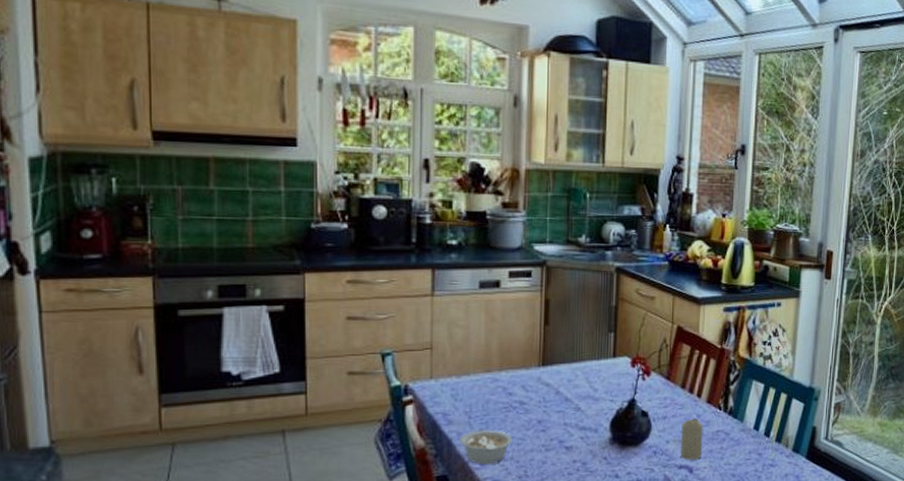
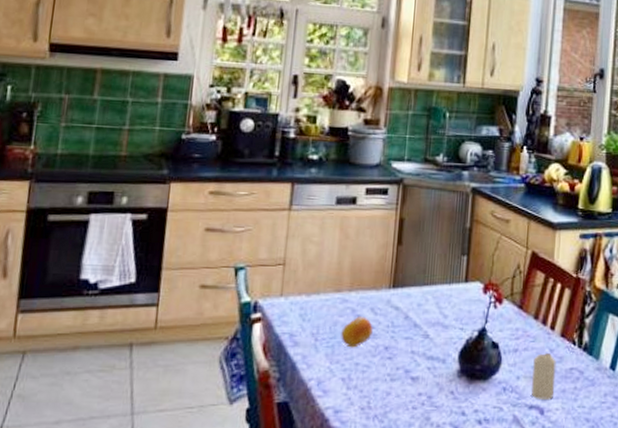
legume: present [459,430,512,465] -> none [304,354,358,393]
fruit: none [494,394,525,423] -> present [341,316,373,348]

